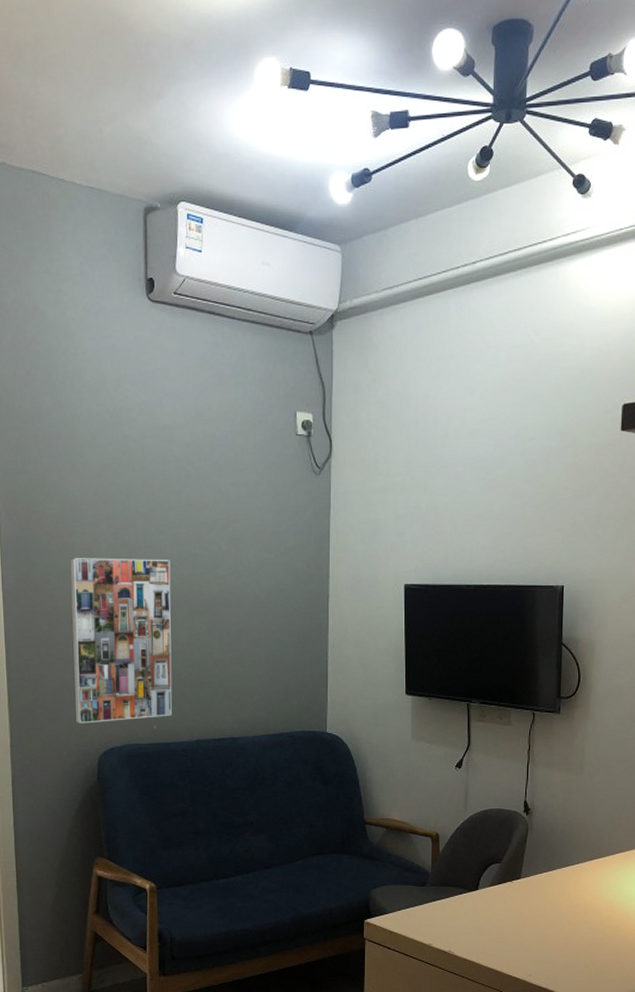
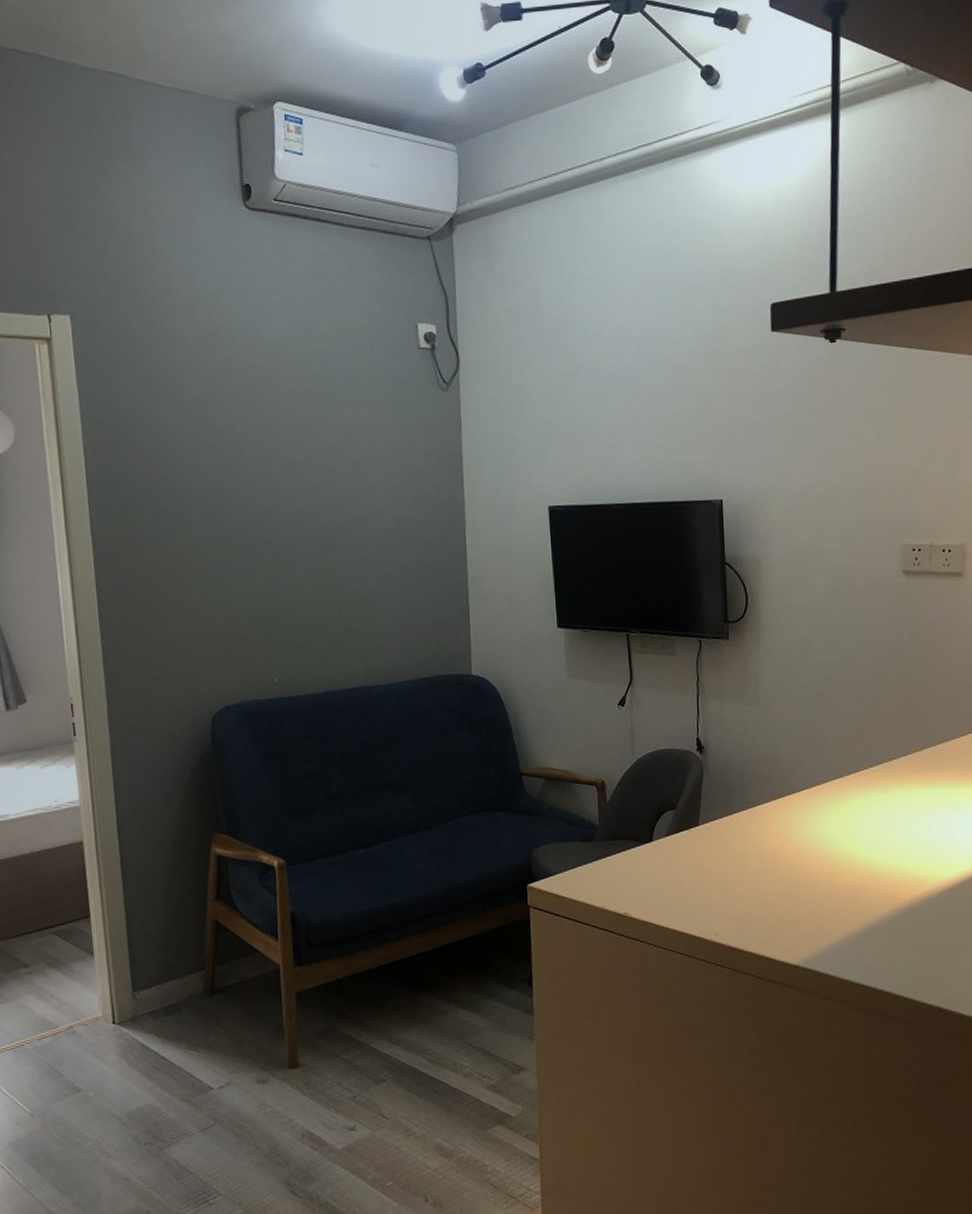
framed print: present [70,558,172,724] -> none [169,491,294,681]

